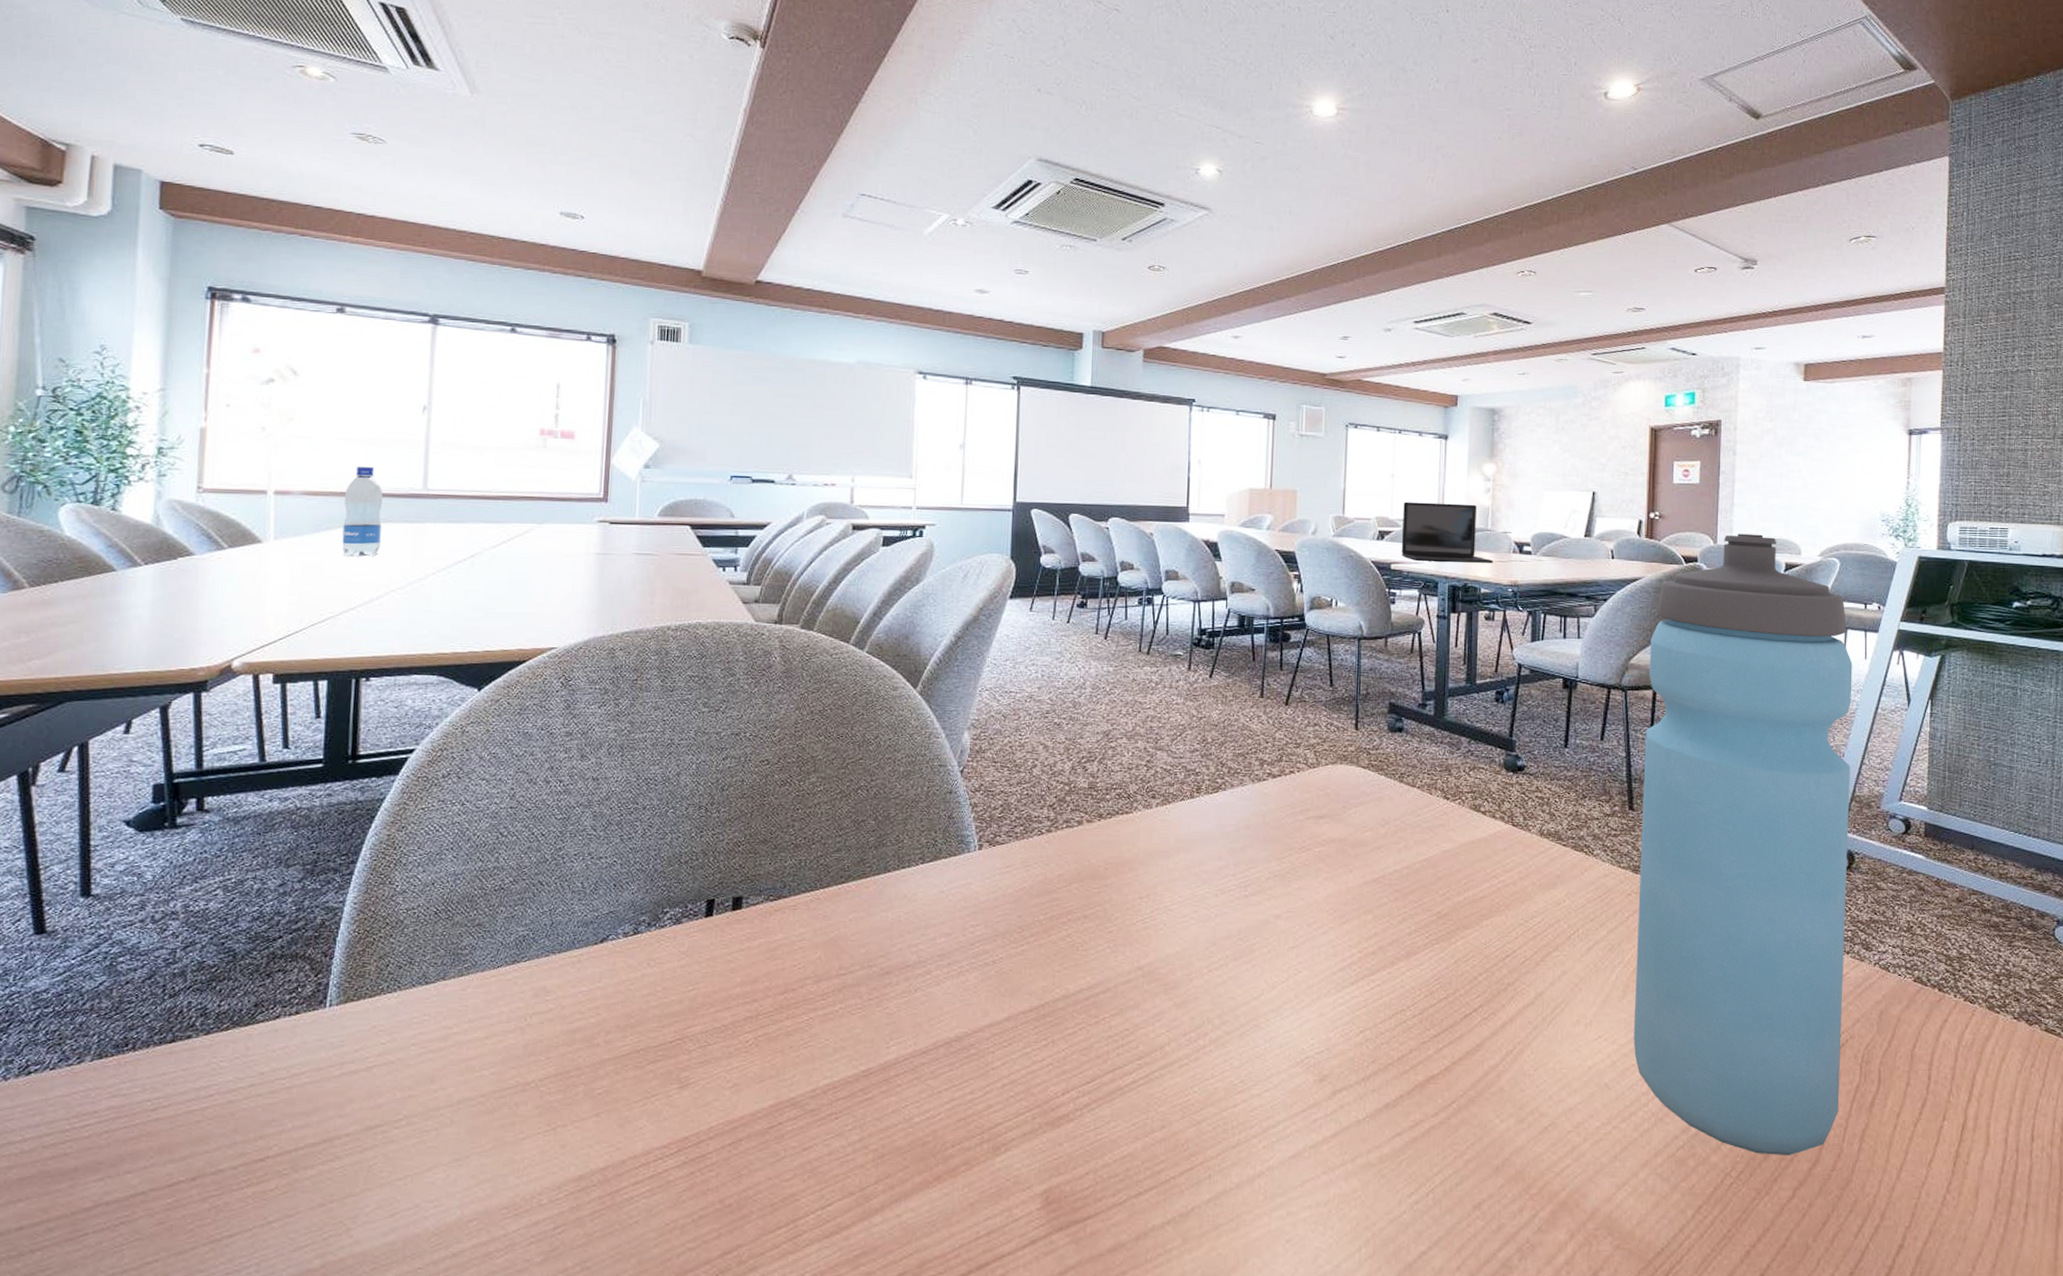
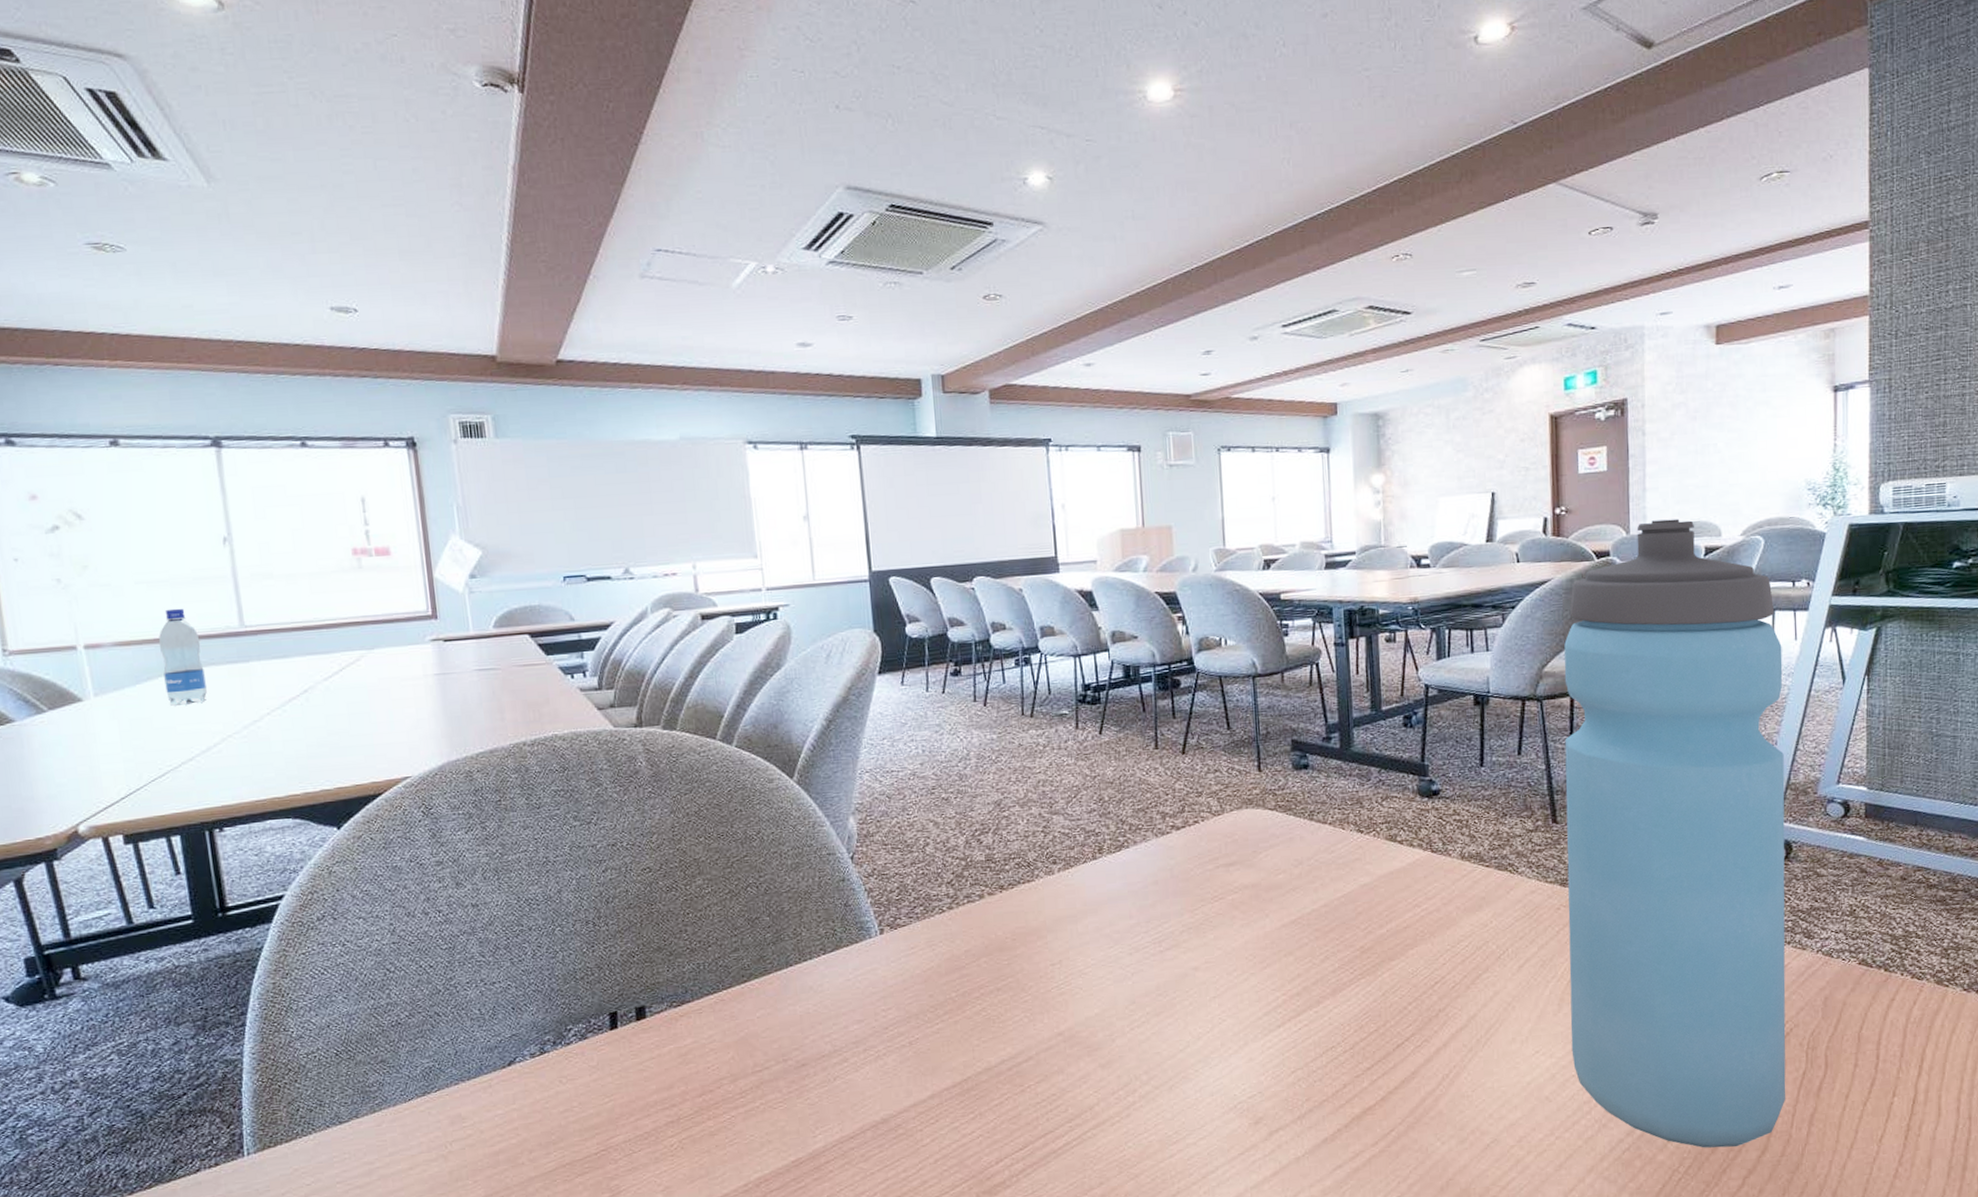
laptop: present [1401,502,1493,563] -> none [1288,520,1389,588]

